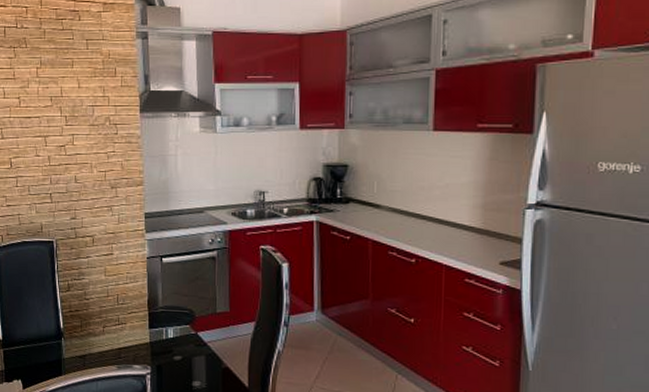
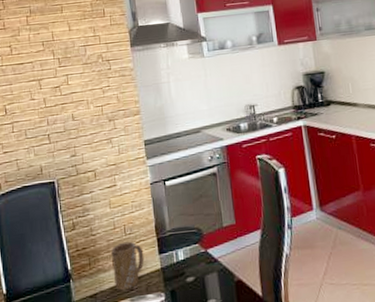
mug: none [103,311,134,357] -> present [111,241,145,291]

